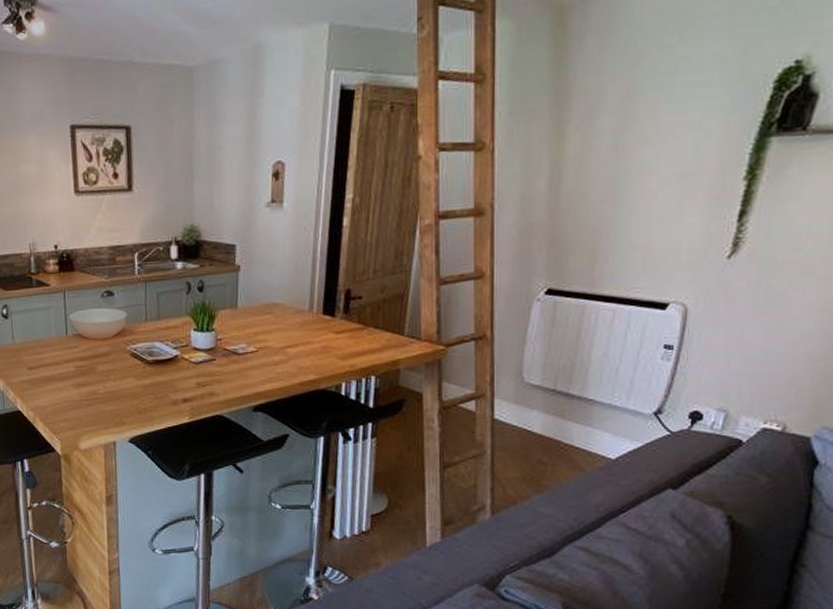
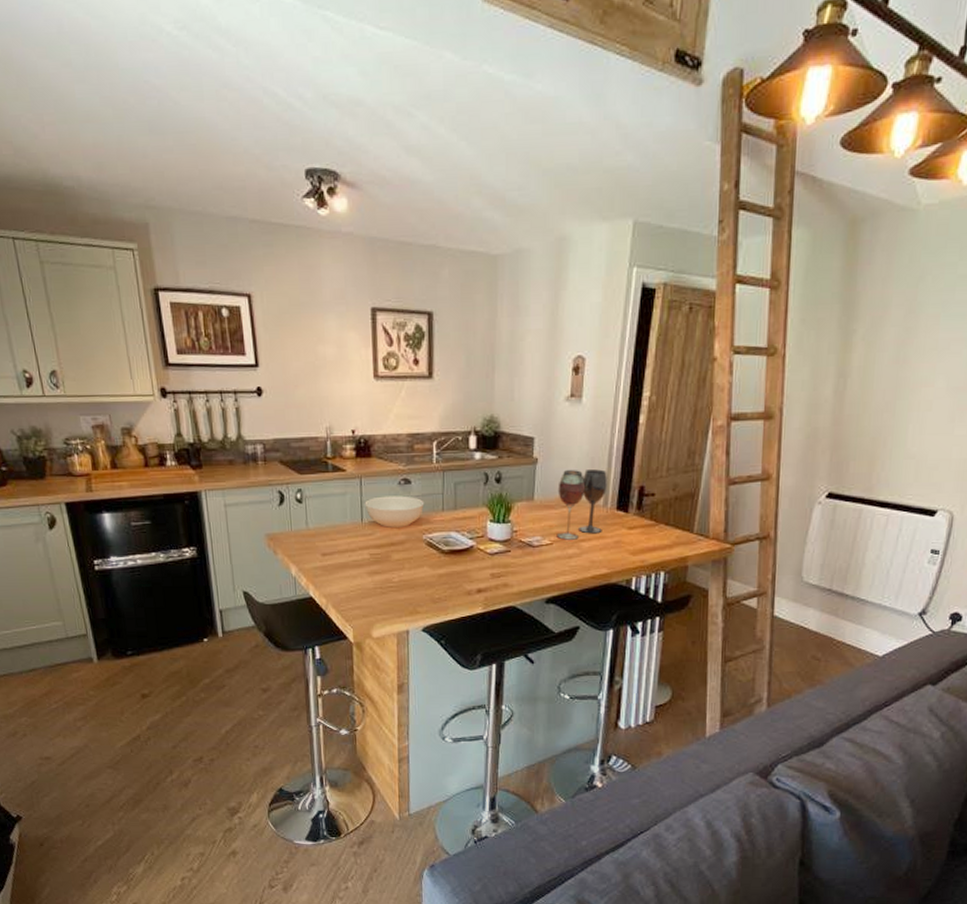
wineglass: none [261,275,290,347] -> present [556,470,586,540]
wine glass: none [284,274,313,340] -> present [579,469,608,534]

